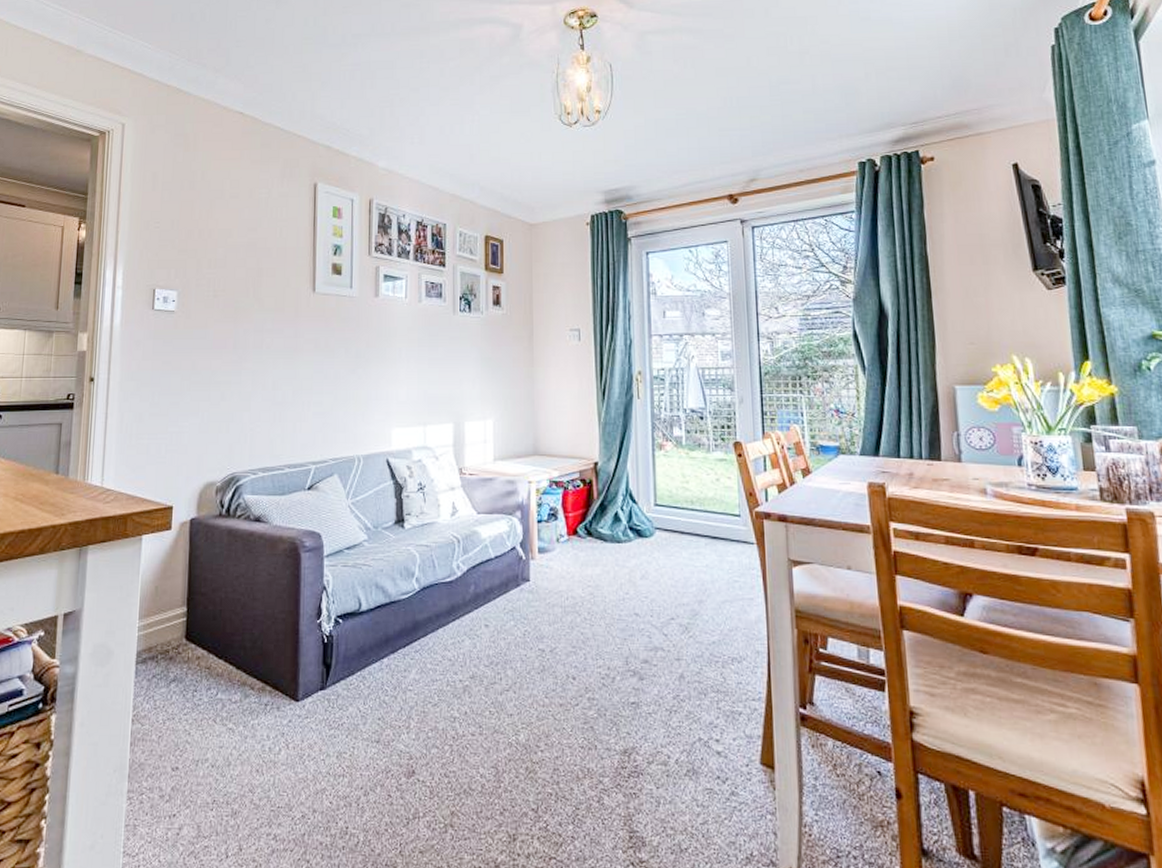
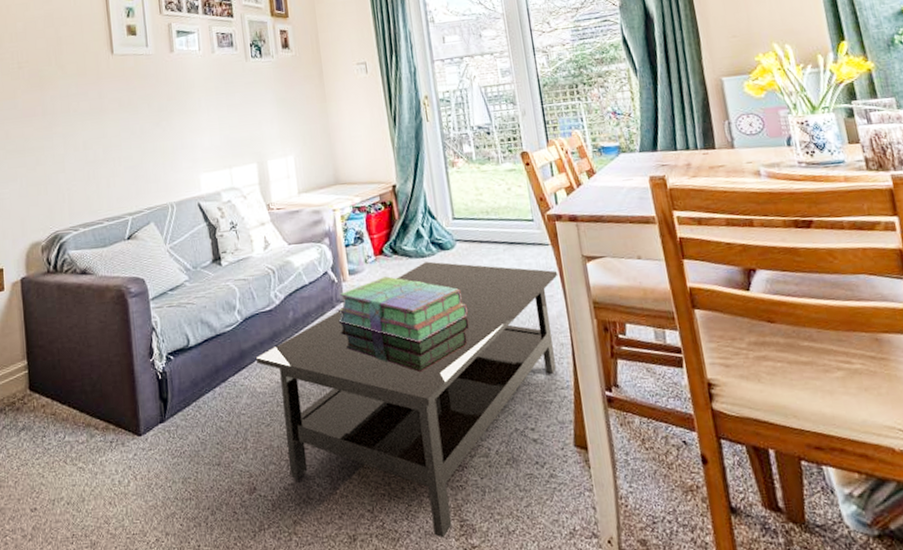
coffee table: none [430,548,761,849] -> present [256,261,558,538]
stack of books: none [522,559,660,634] -> present [337,276,468,343]

